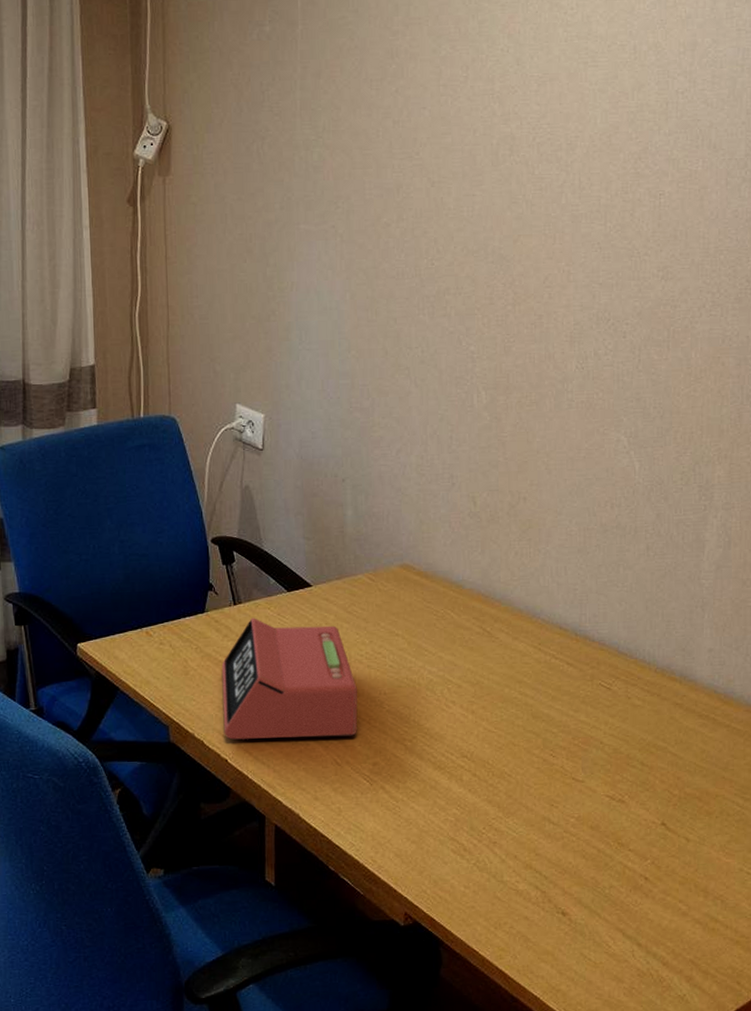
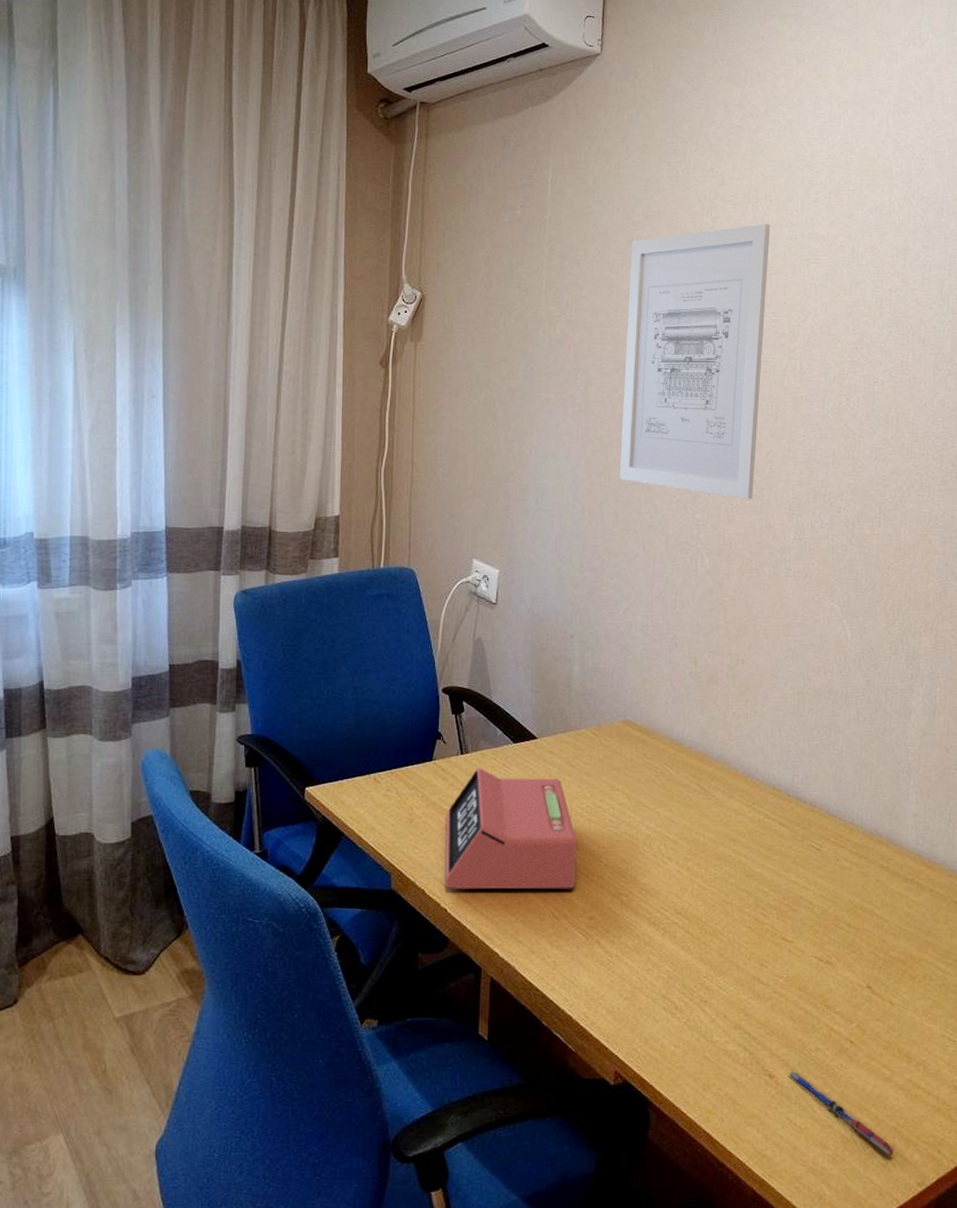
wall art: none [387,25,543,329] -> present [619,224,771,500]
pen: none [582,908,693,987] -> present [789,1071,895,1155]

